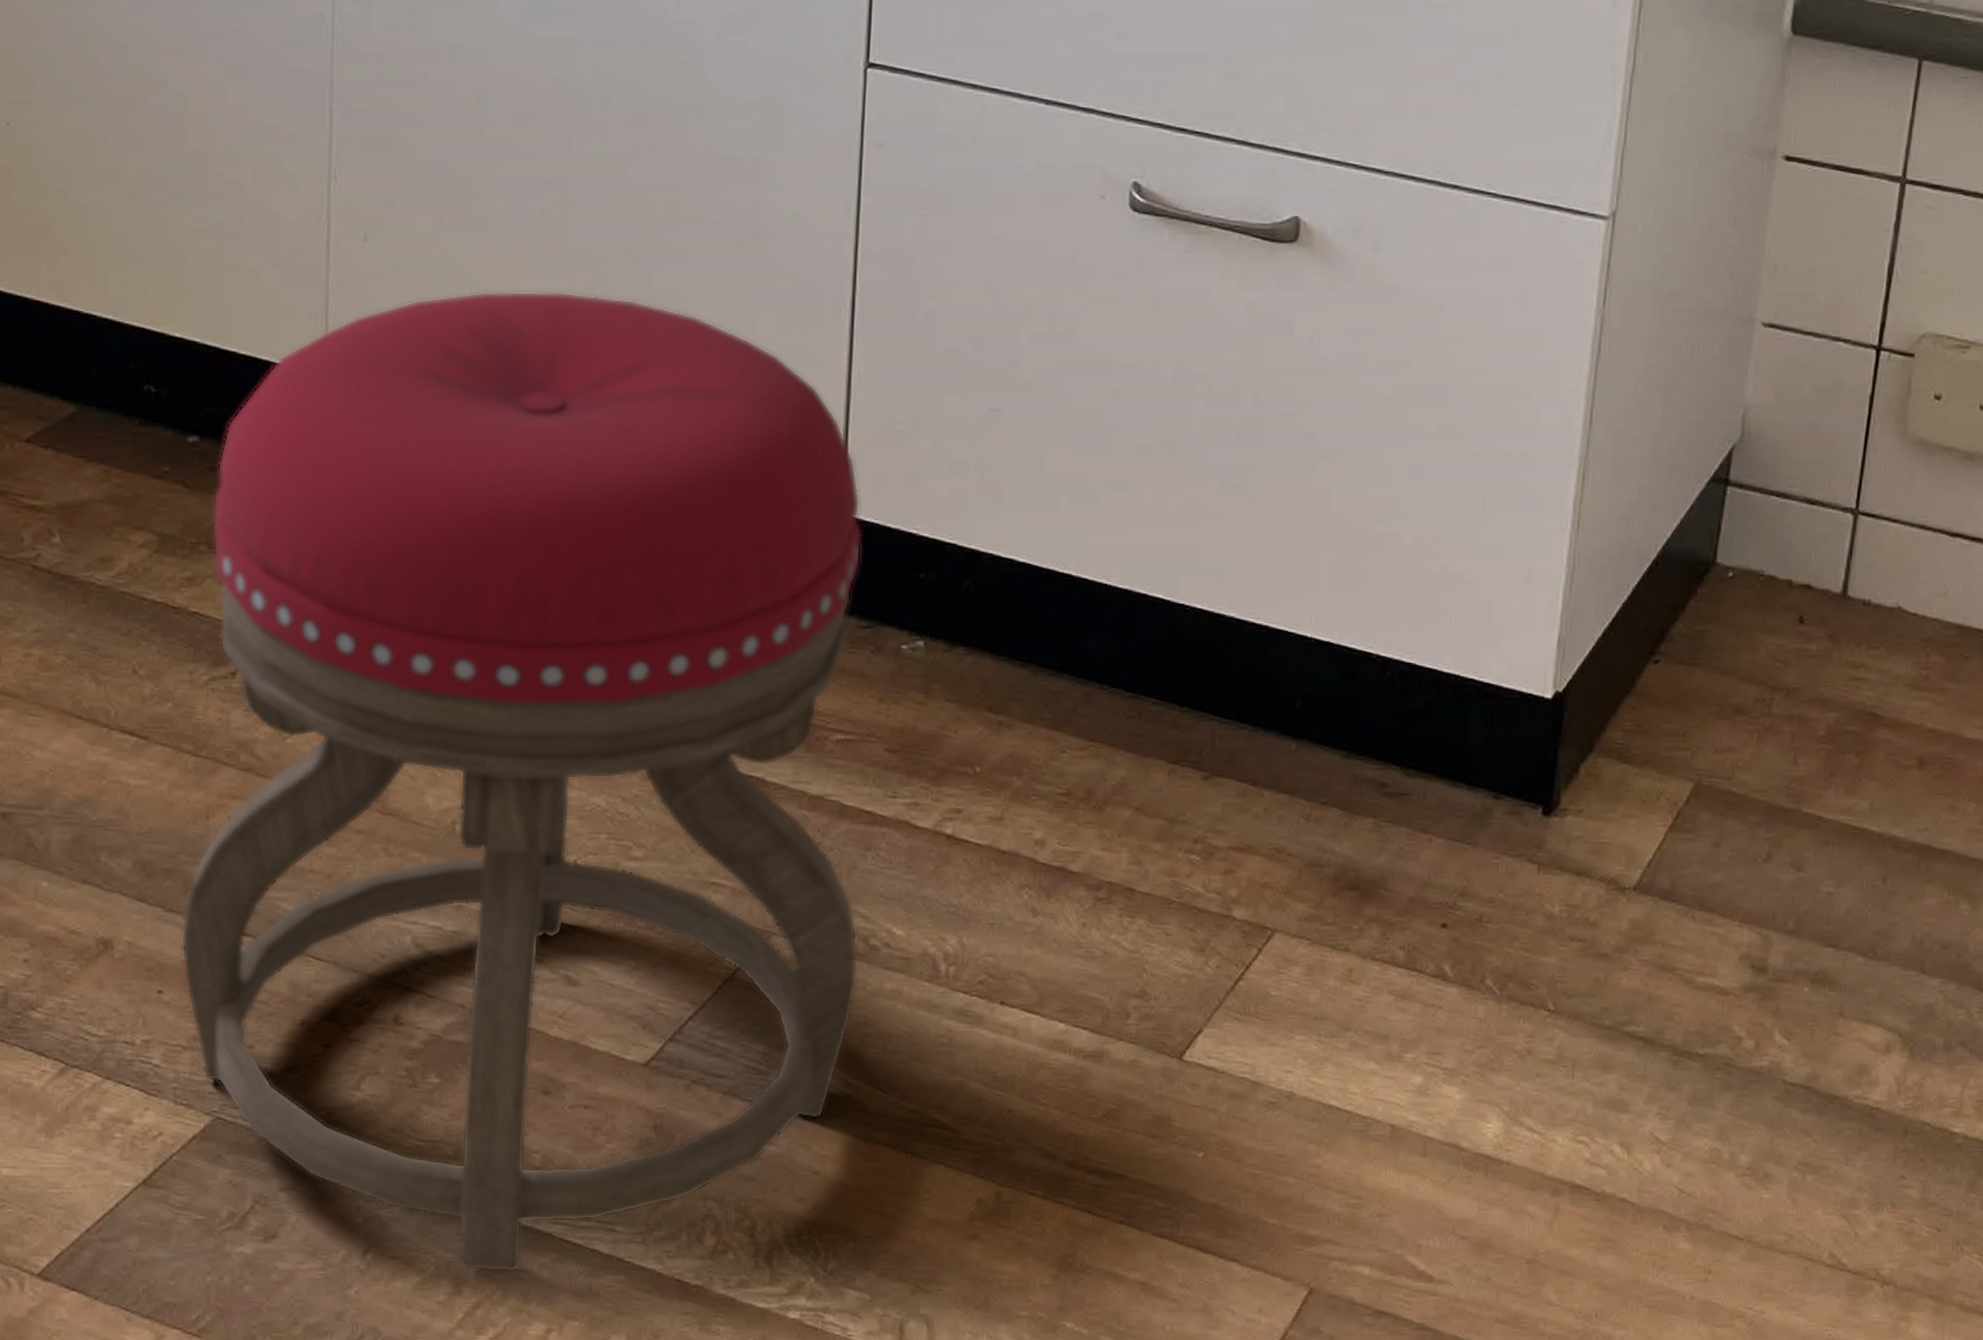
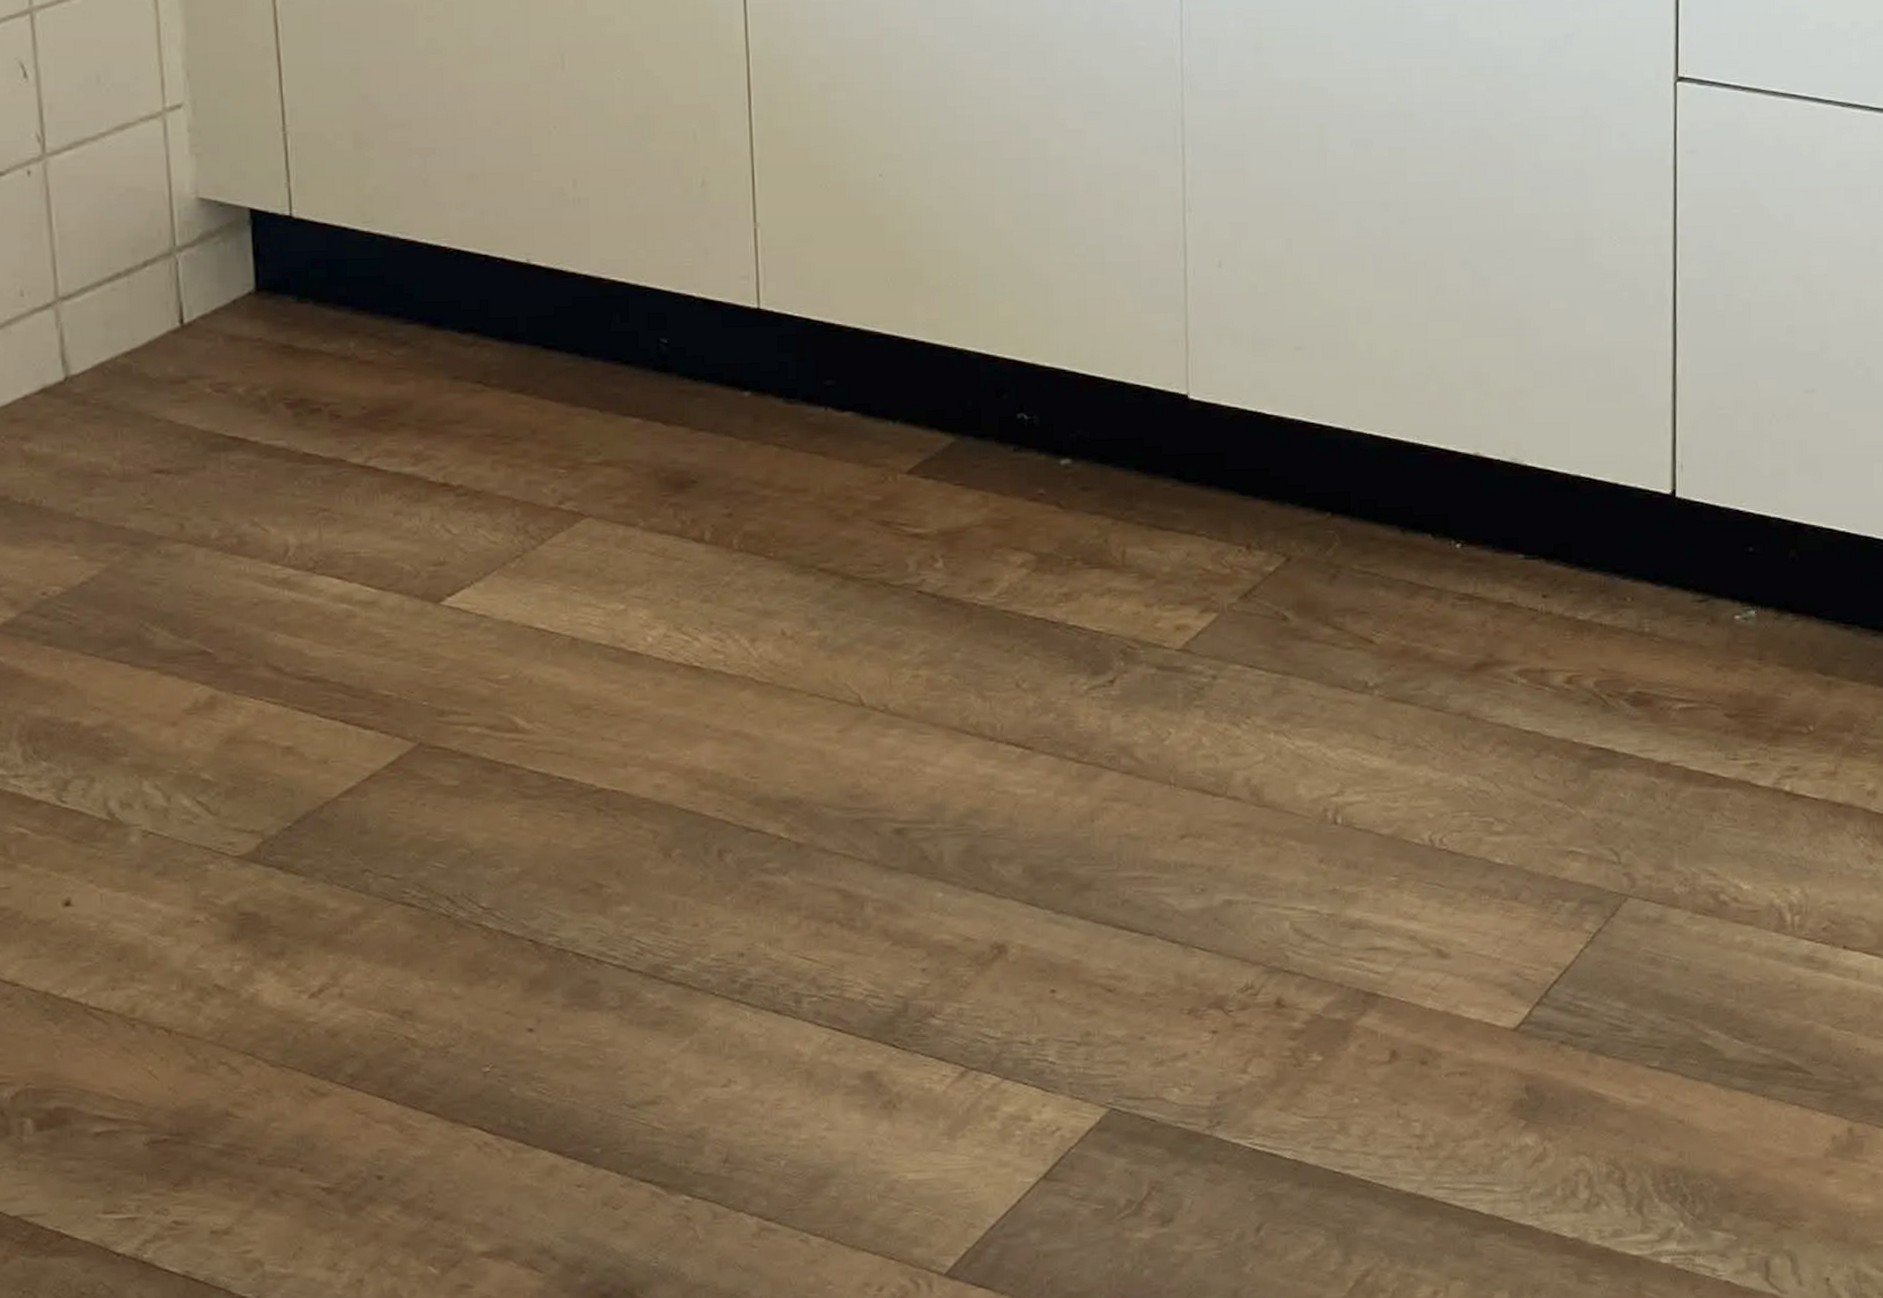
stool: present [181,291,863,1273] -> none [1071,304,1710,1240]

